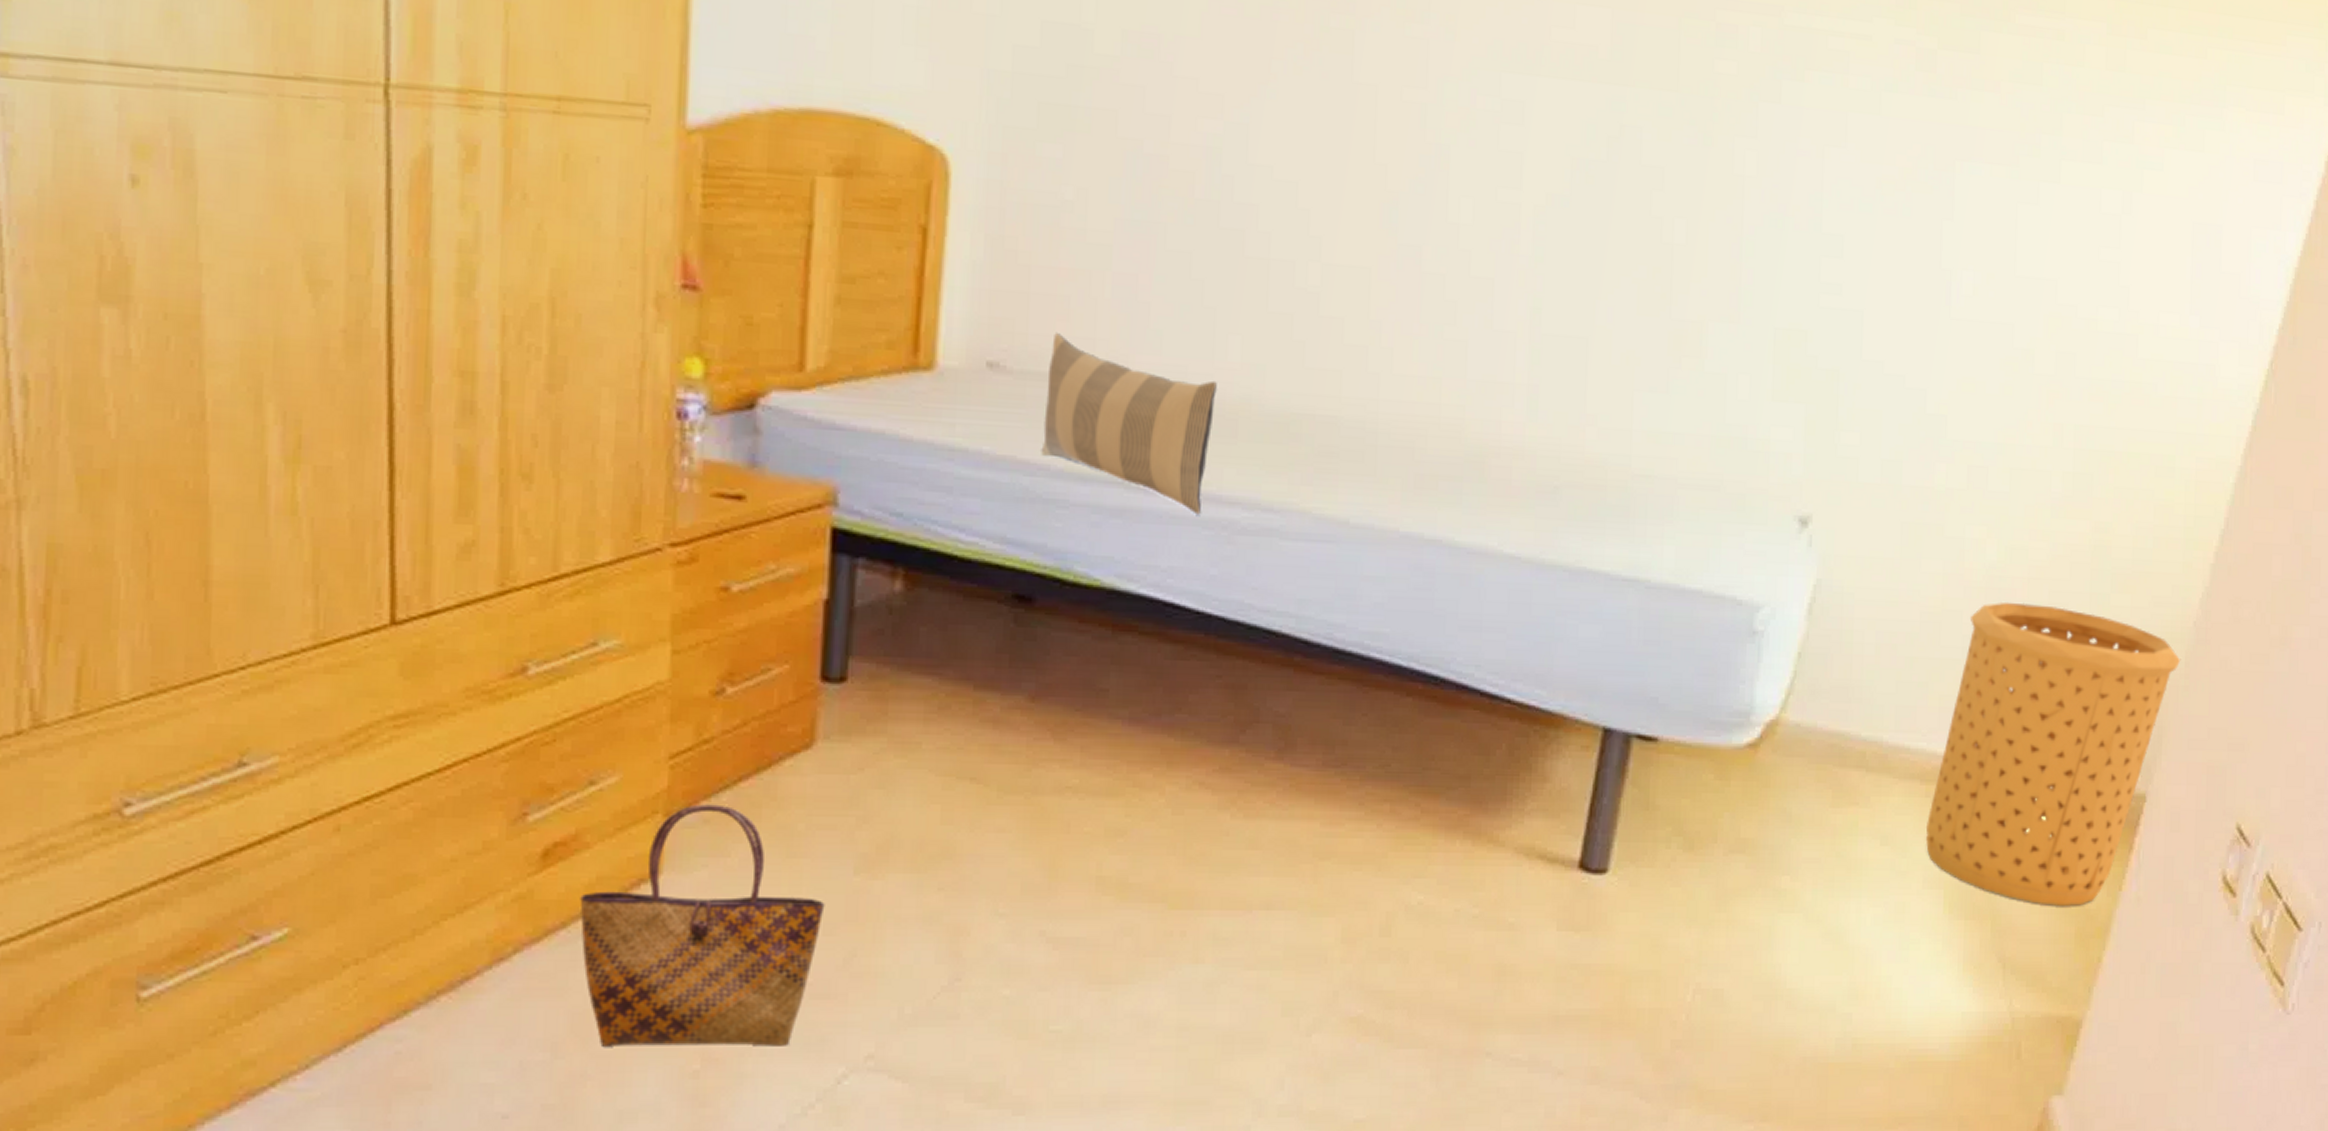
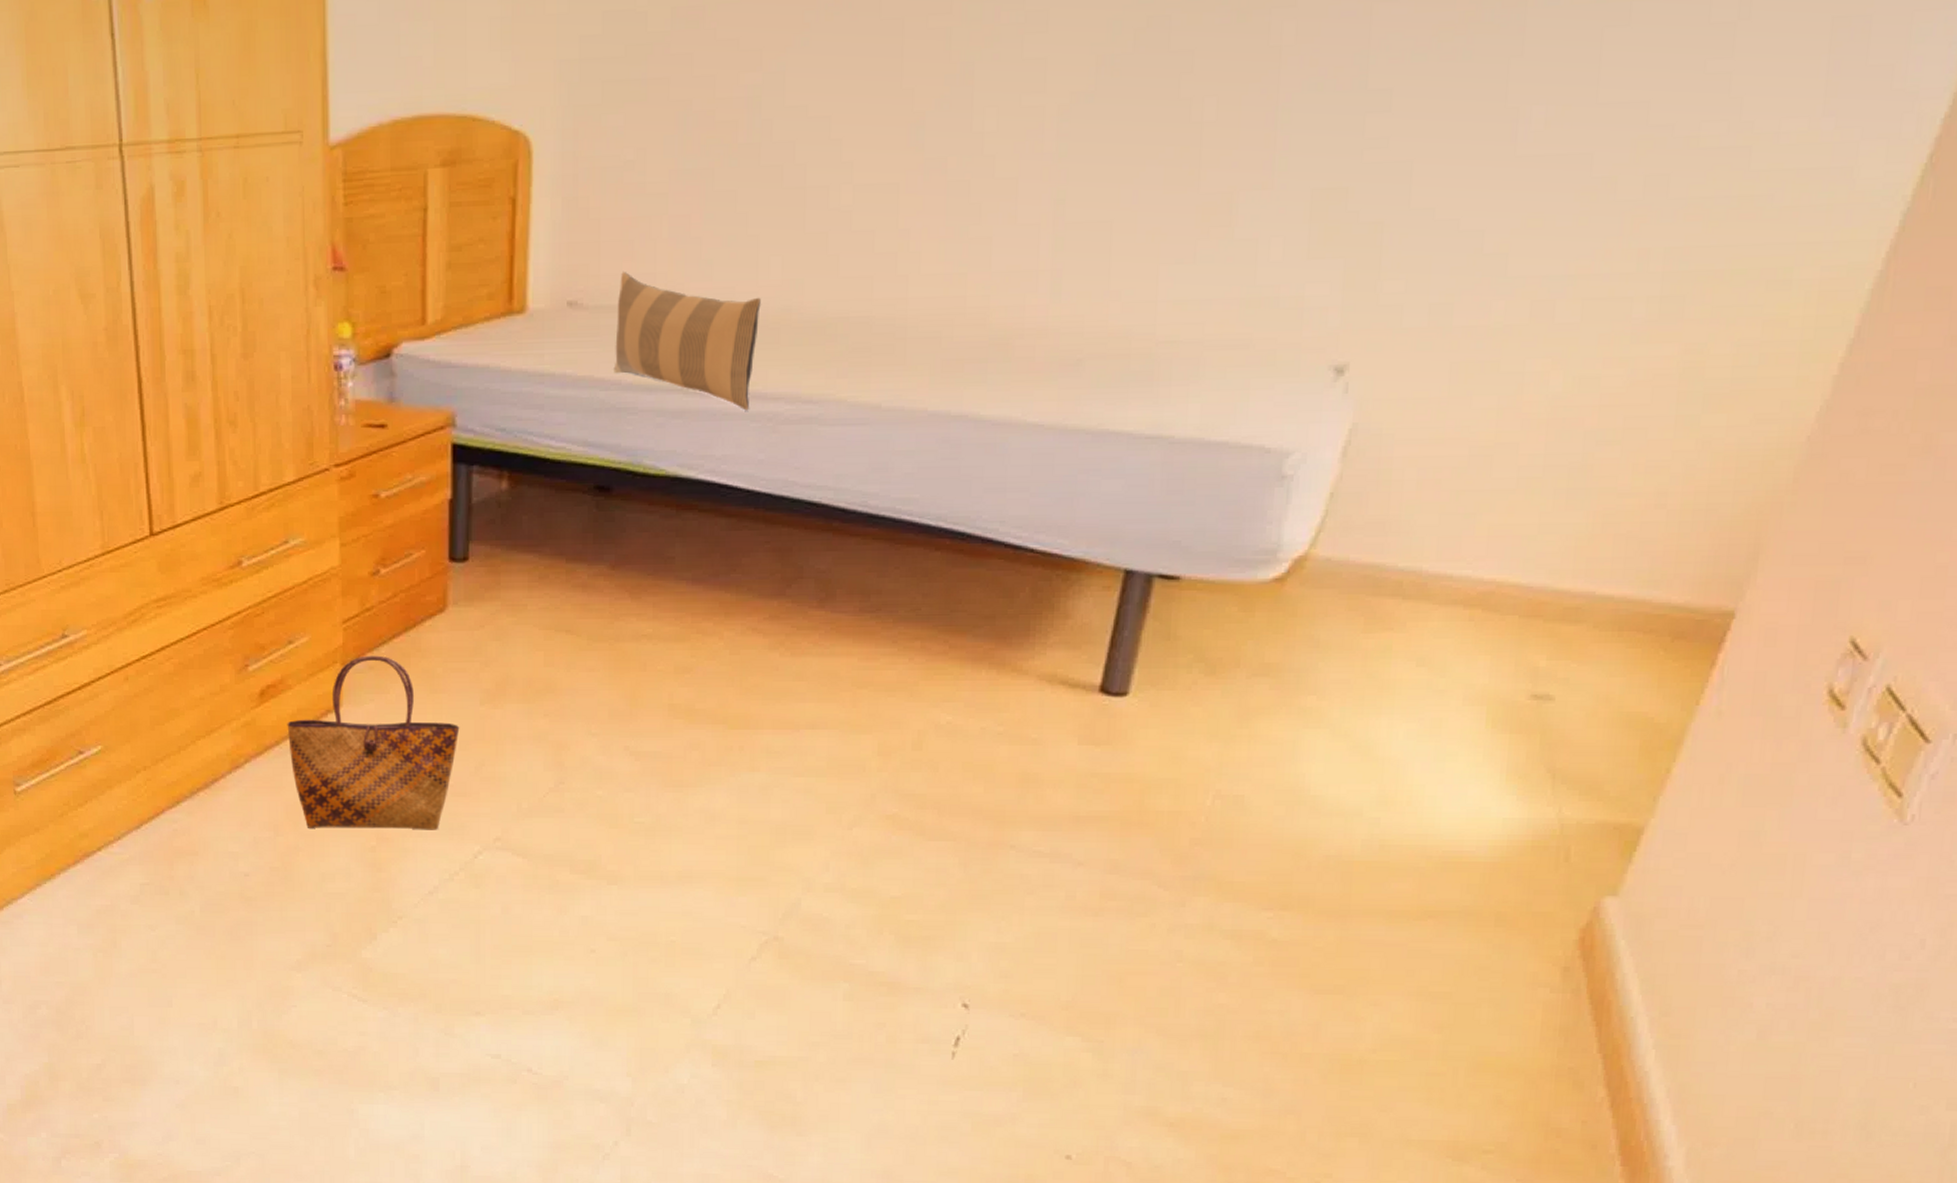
laundry basket: present [1926,602,2181,906] -> none [1468,430,1788,720]

